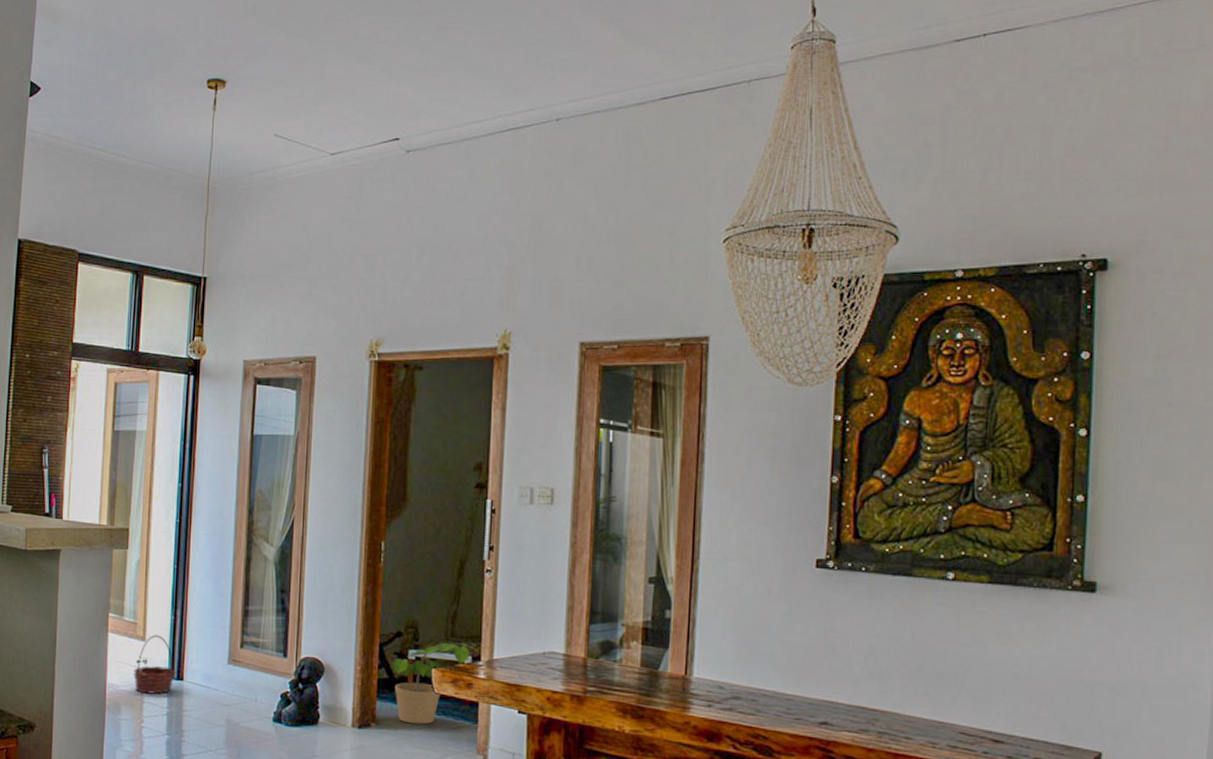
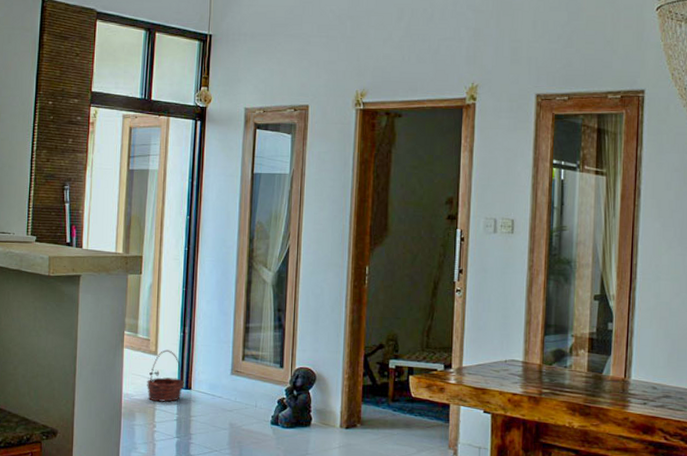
potted plant: present [392,642,478,725] -> none [375,353,449,424]

